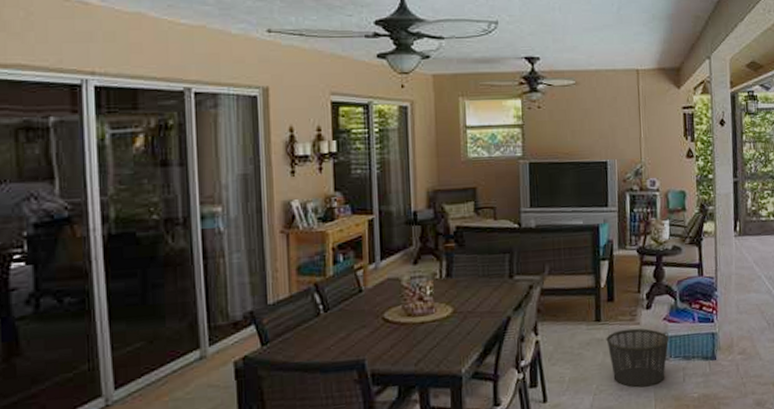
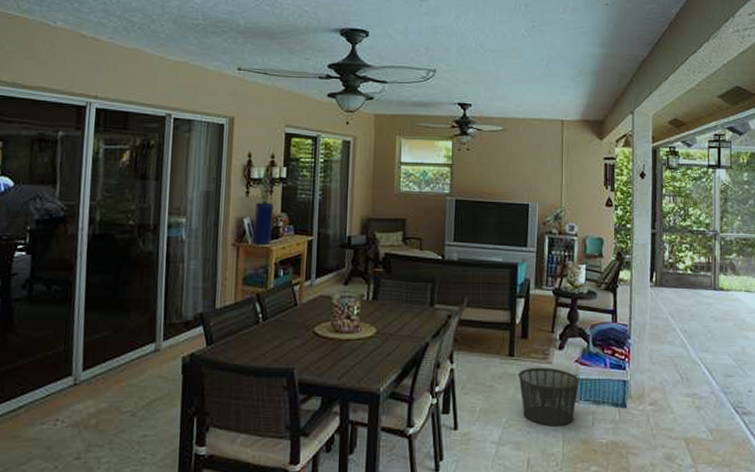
vase: none [303,145,327,229] -> present [252,170,278,244]

